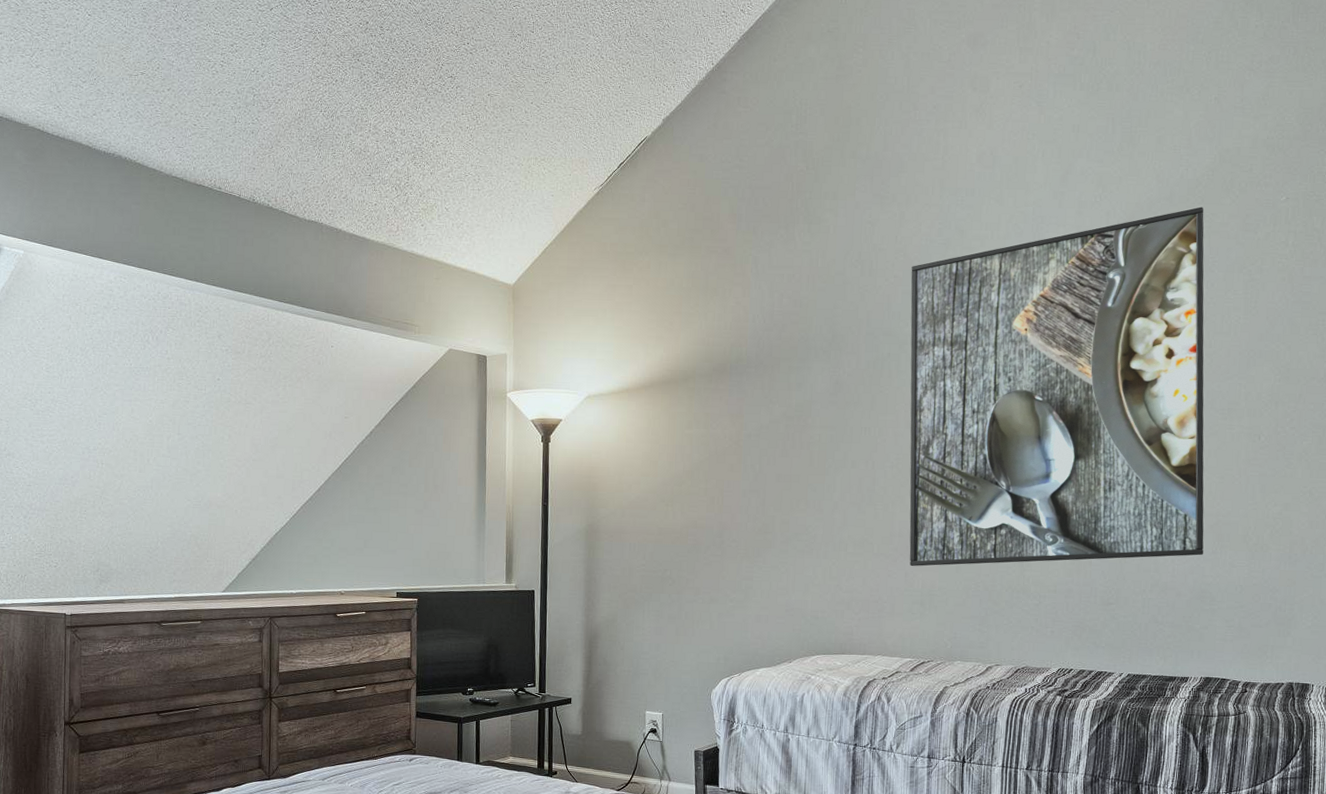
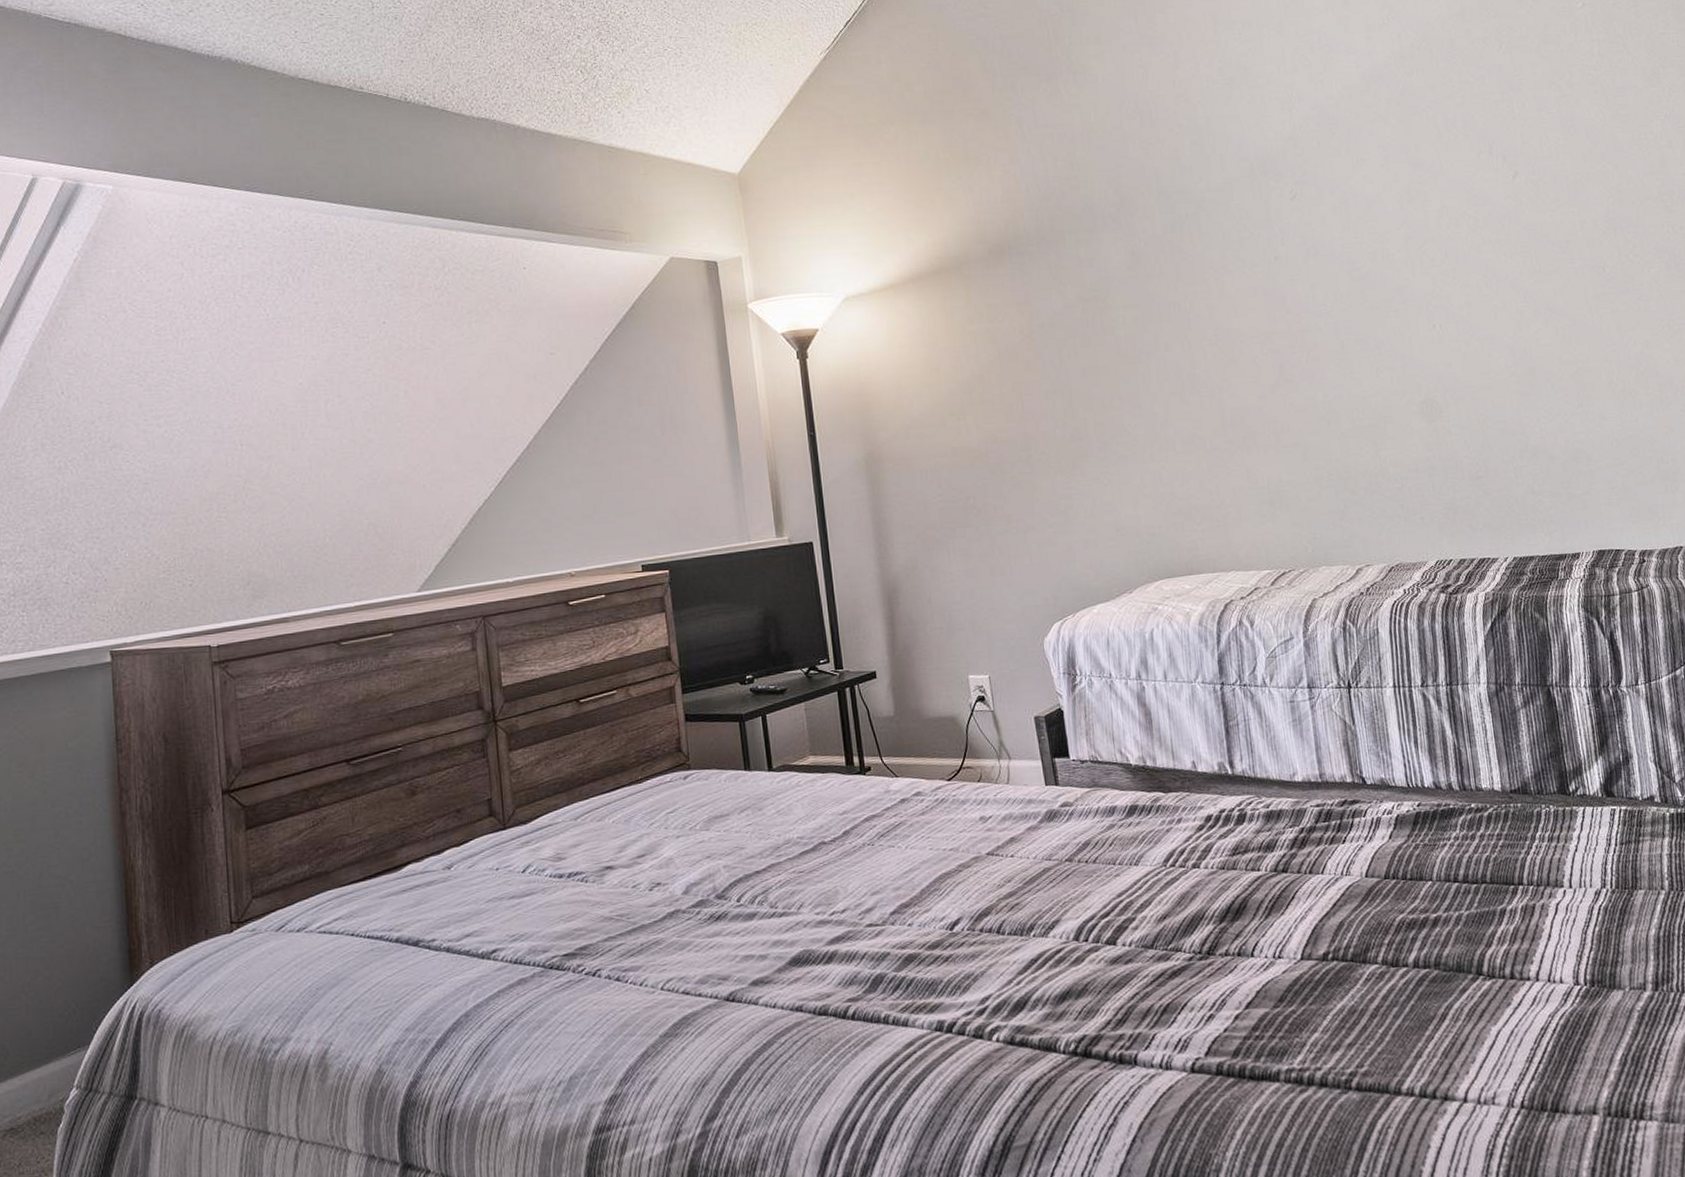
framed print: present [909,206,1204,566] -> none [1196,20,1569,460]

